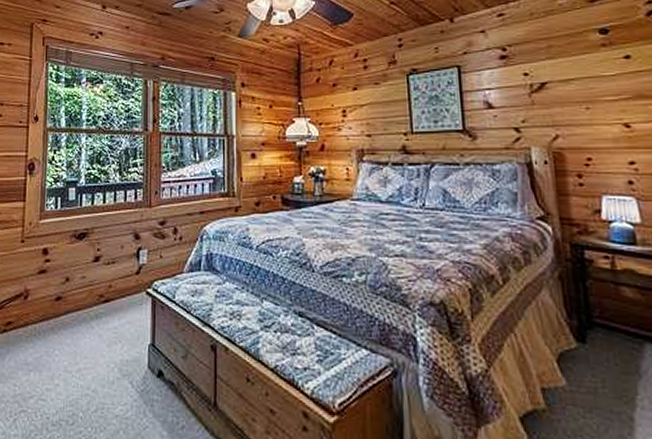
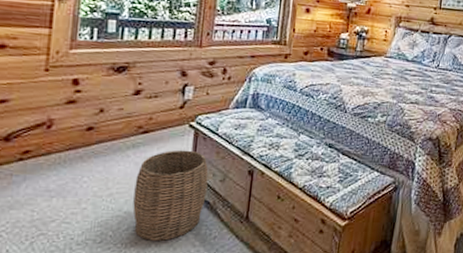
woven basket: none [100,320,170,427] -> present [133,150,209,241]

